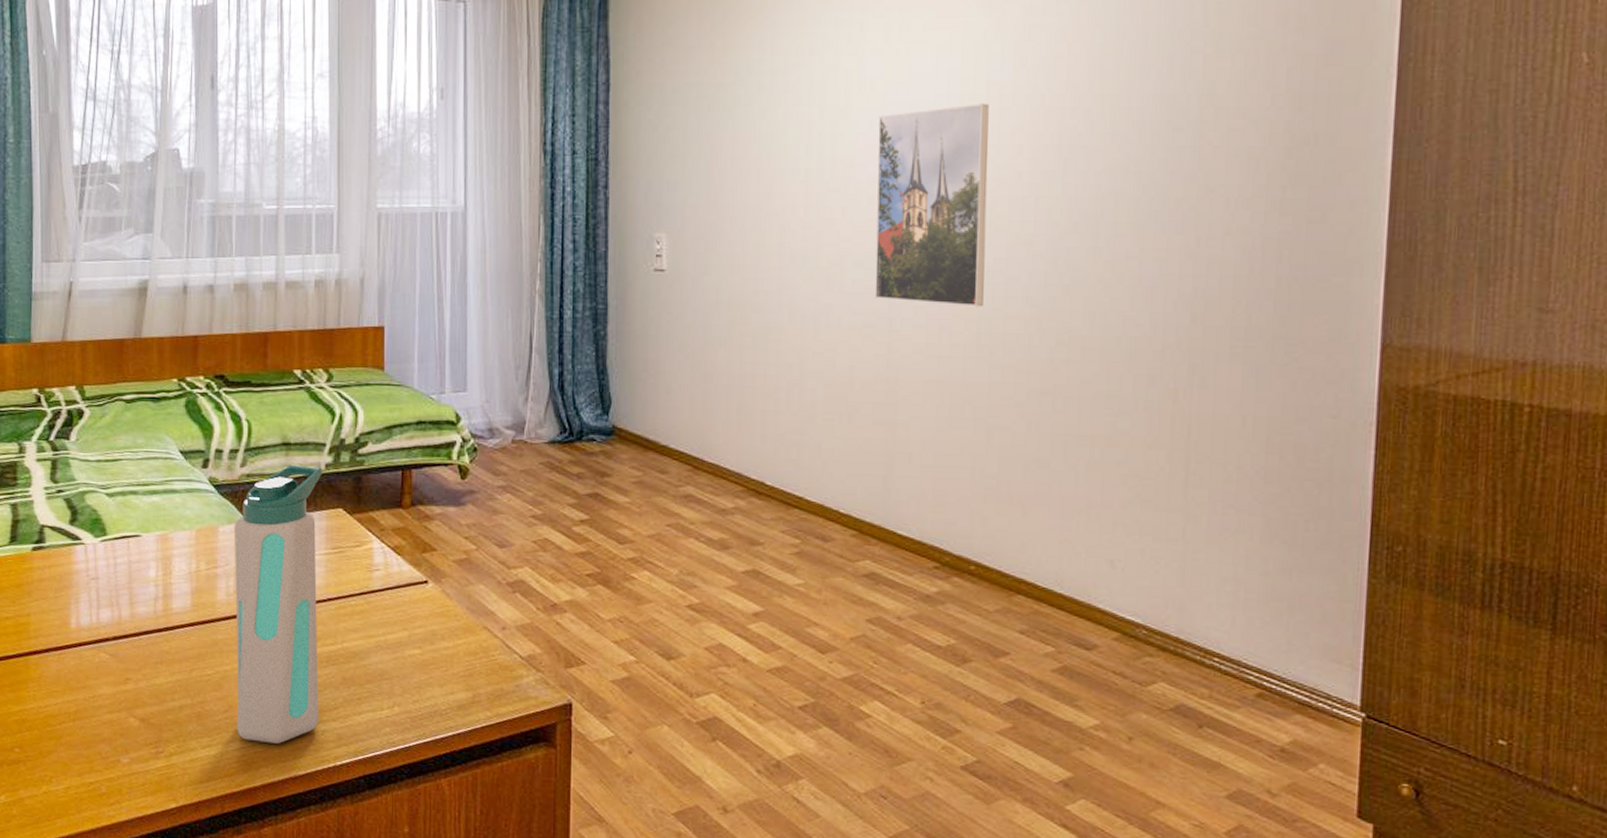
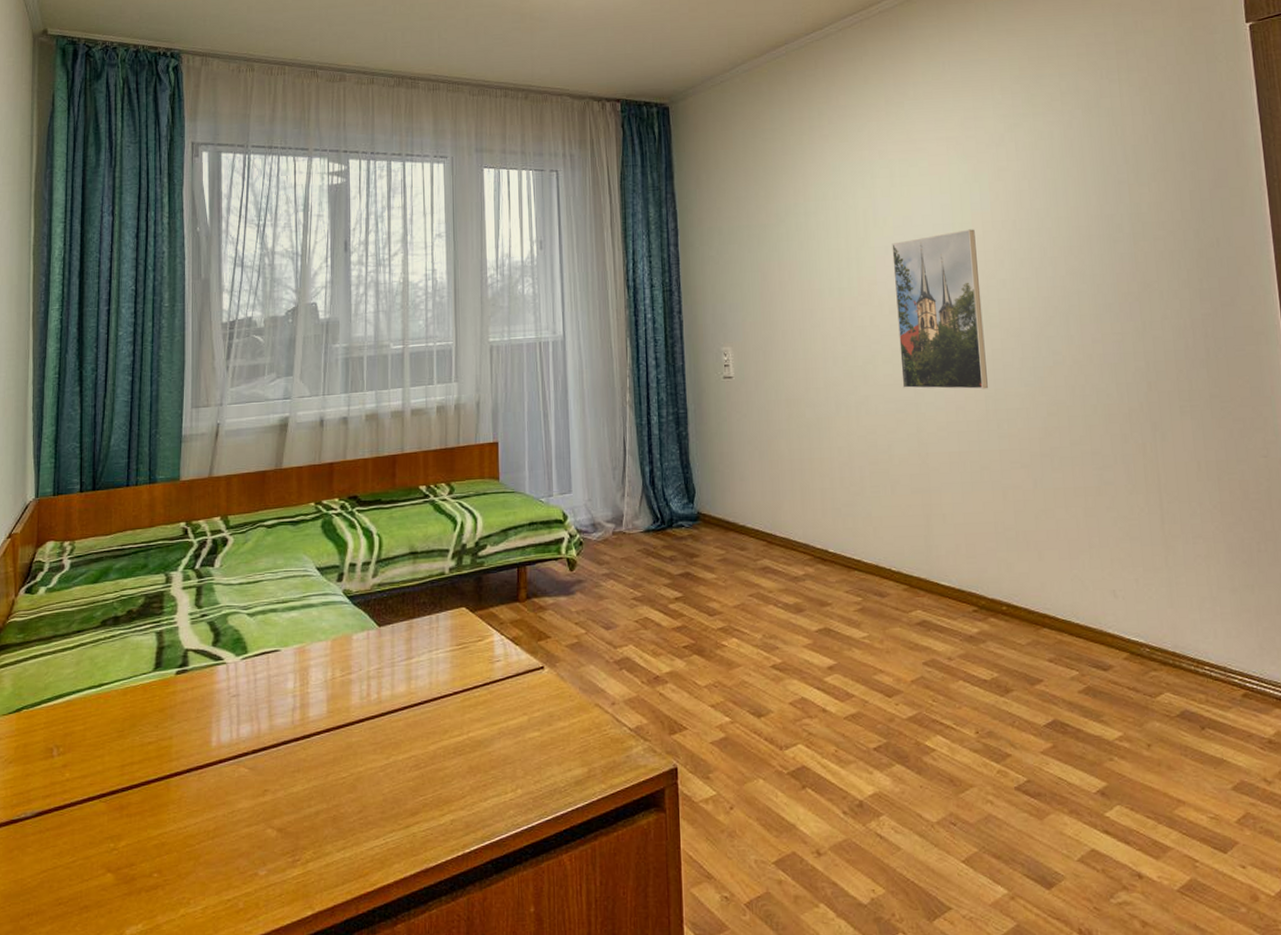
water bottle: present [235,464,323,744] -> none [367,571,447,839]

